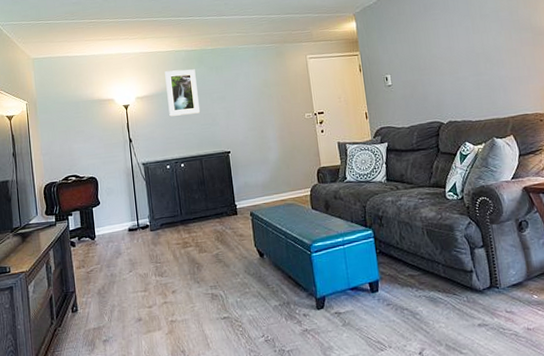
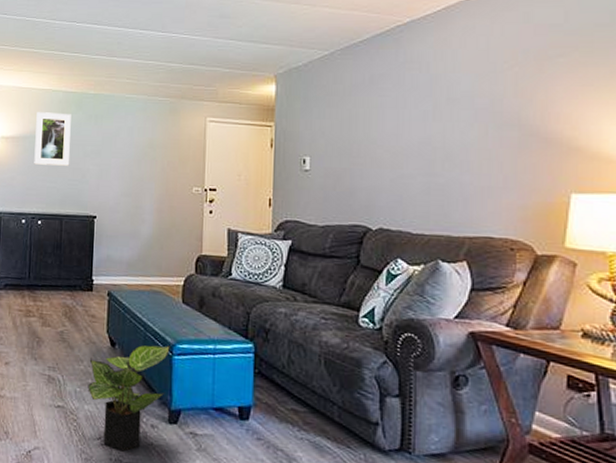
potted plant: none [244,246,311,342] -> present [88,345,170,452]

